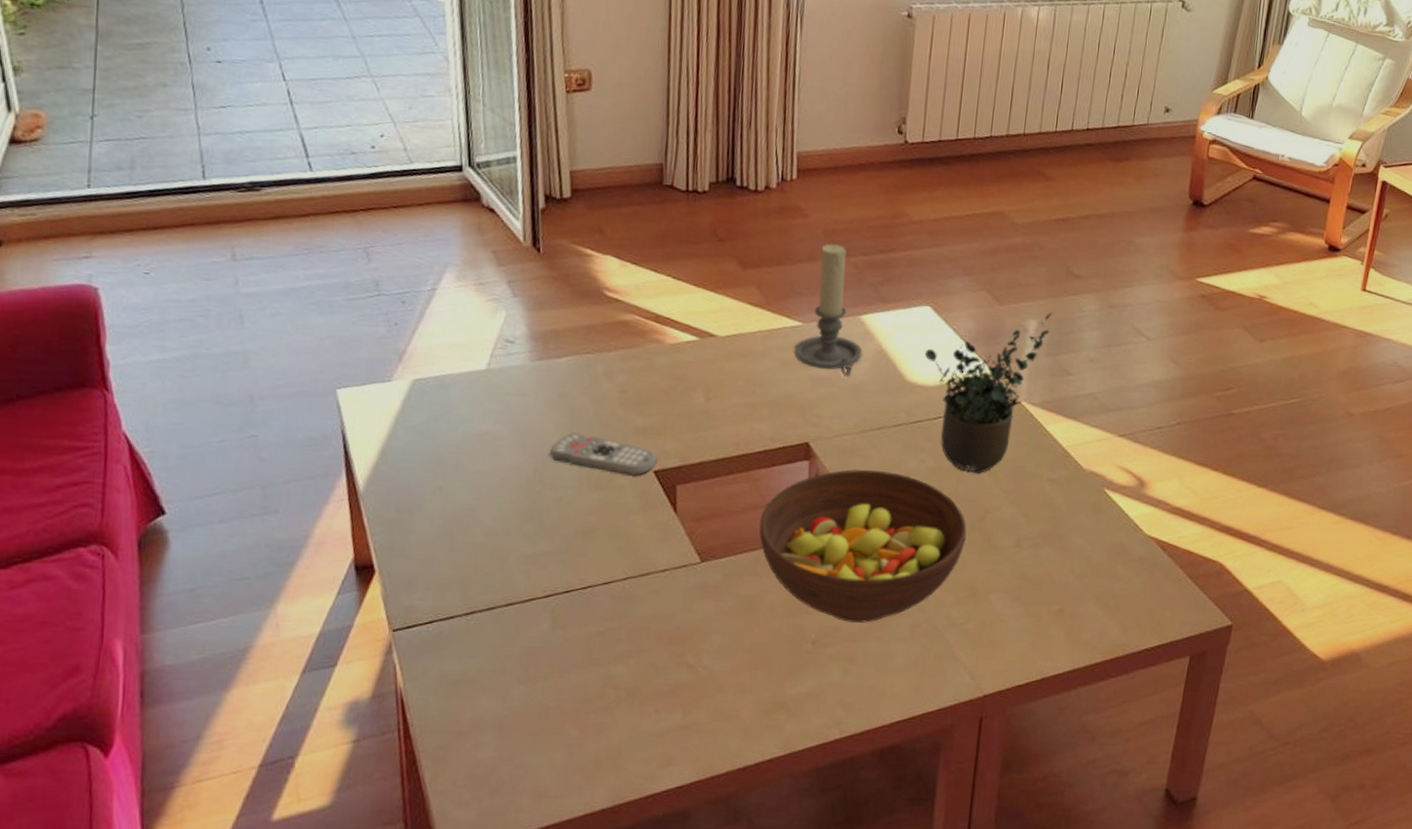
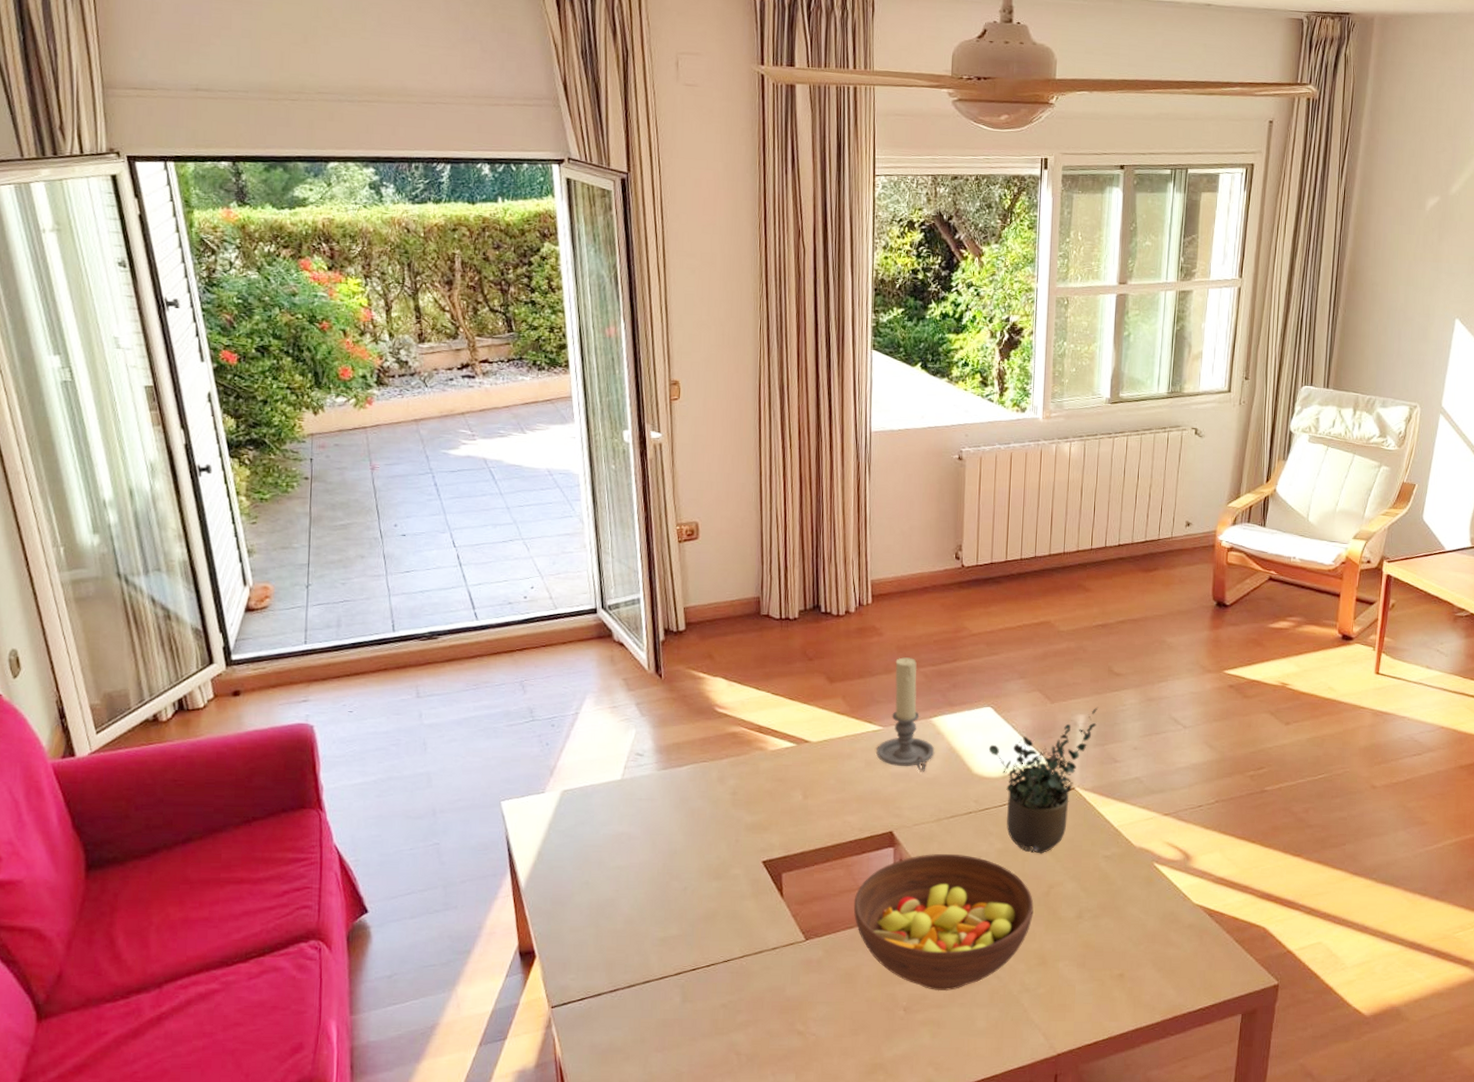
remote control: present [550,432,657,476] -> none [676,831,765,866]

